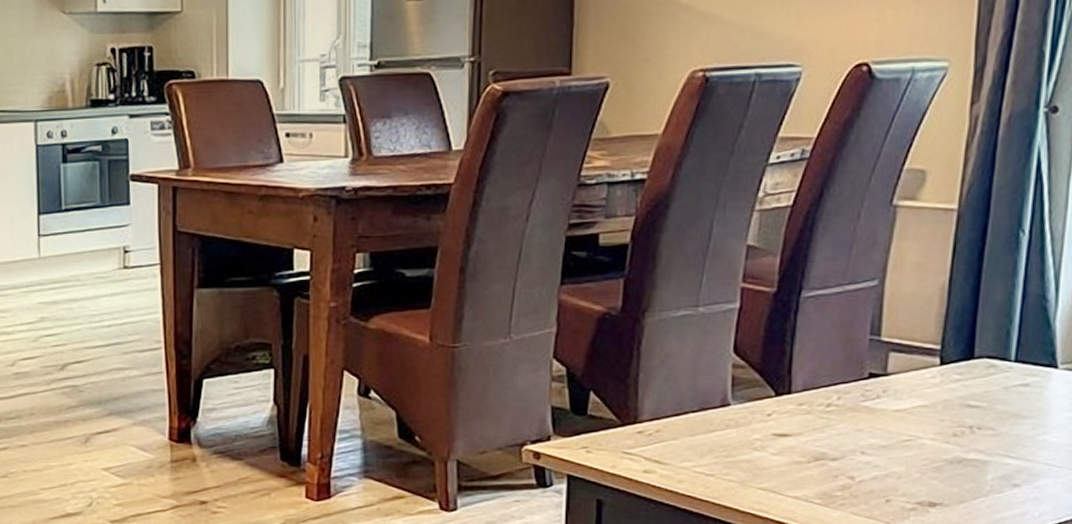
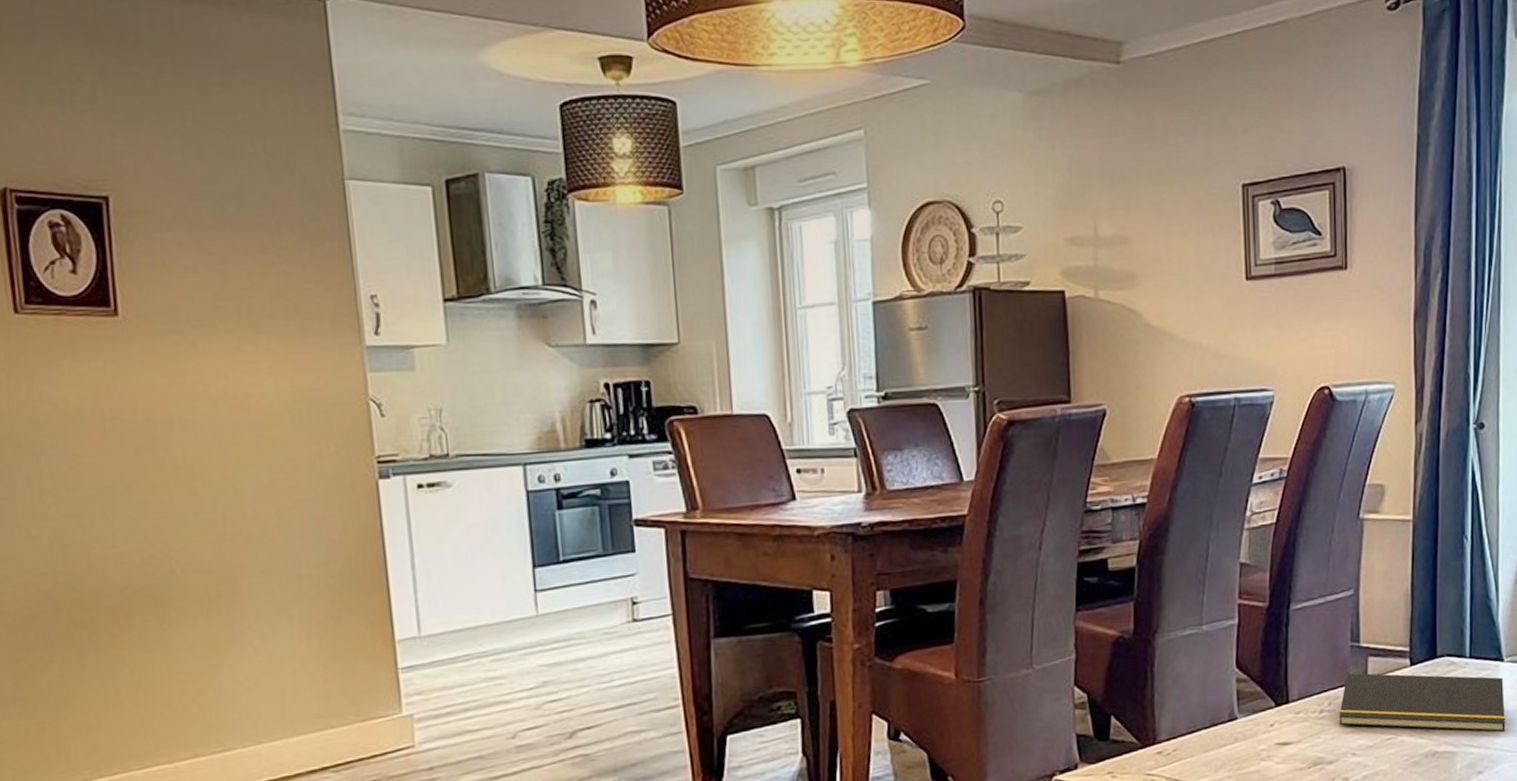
notepad: none [848,367,1056,445] -> present [1338,673,1505,733]

